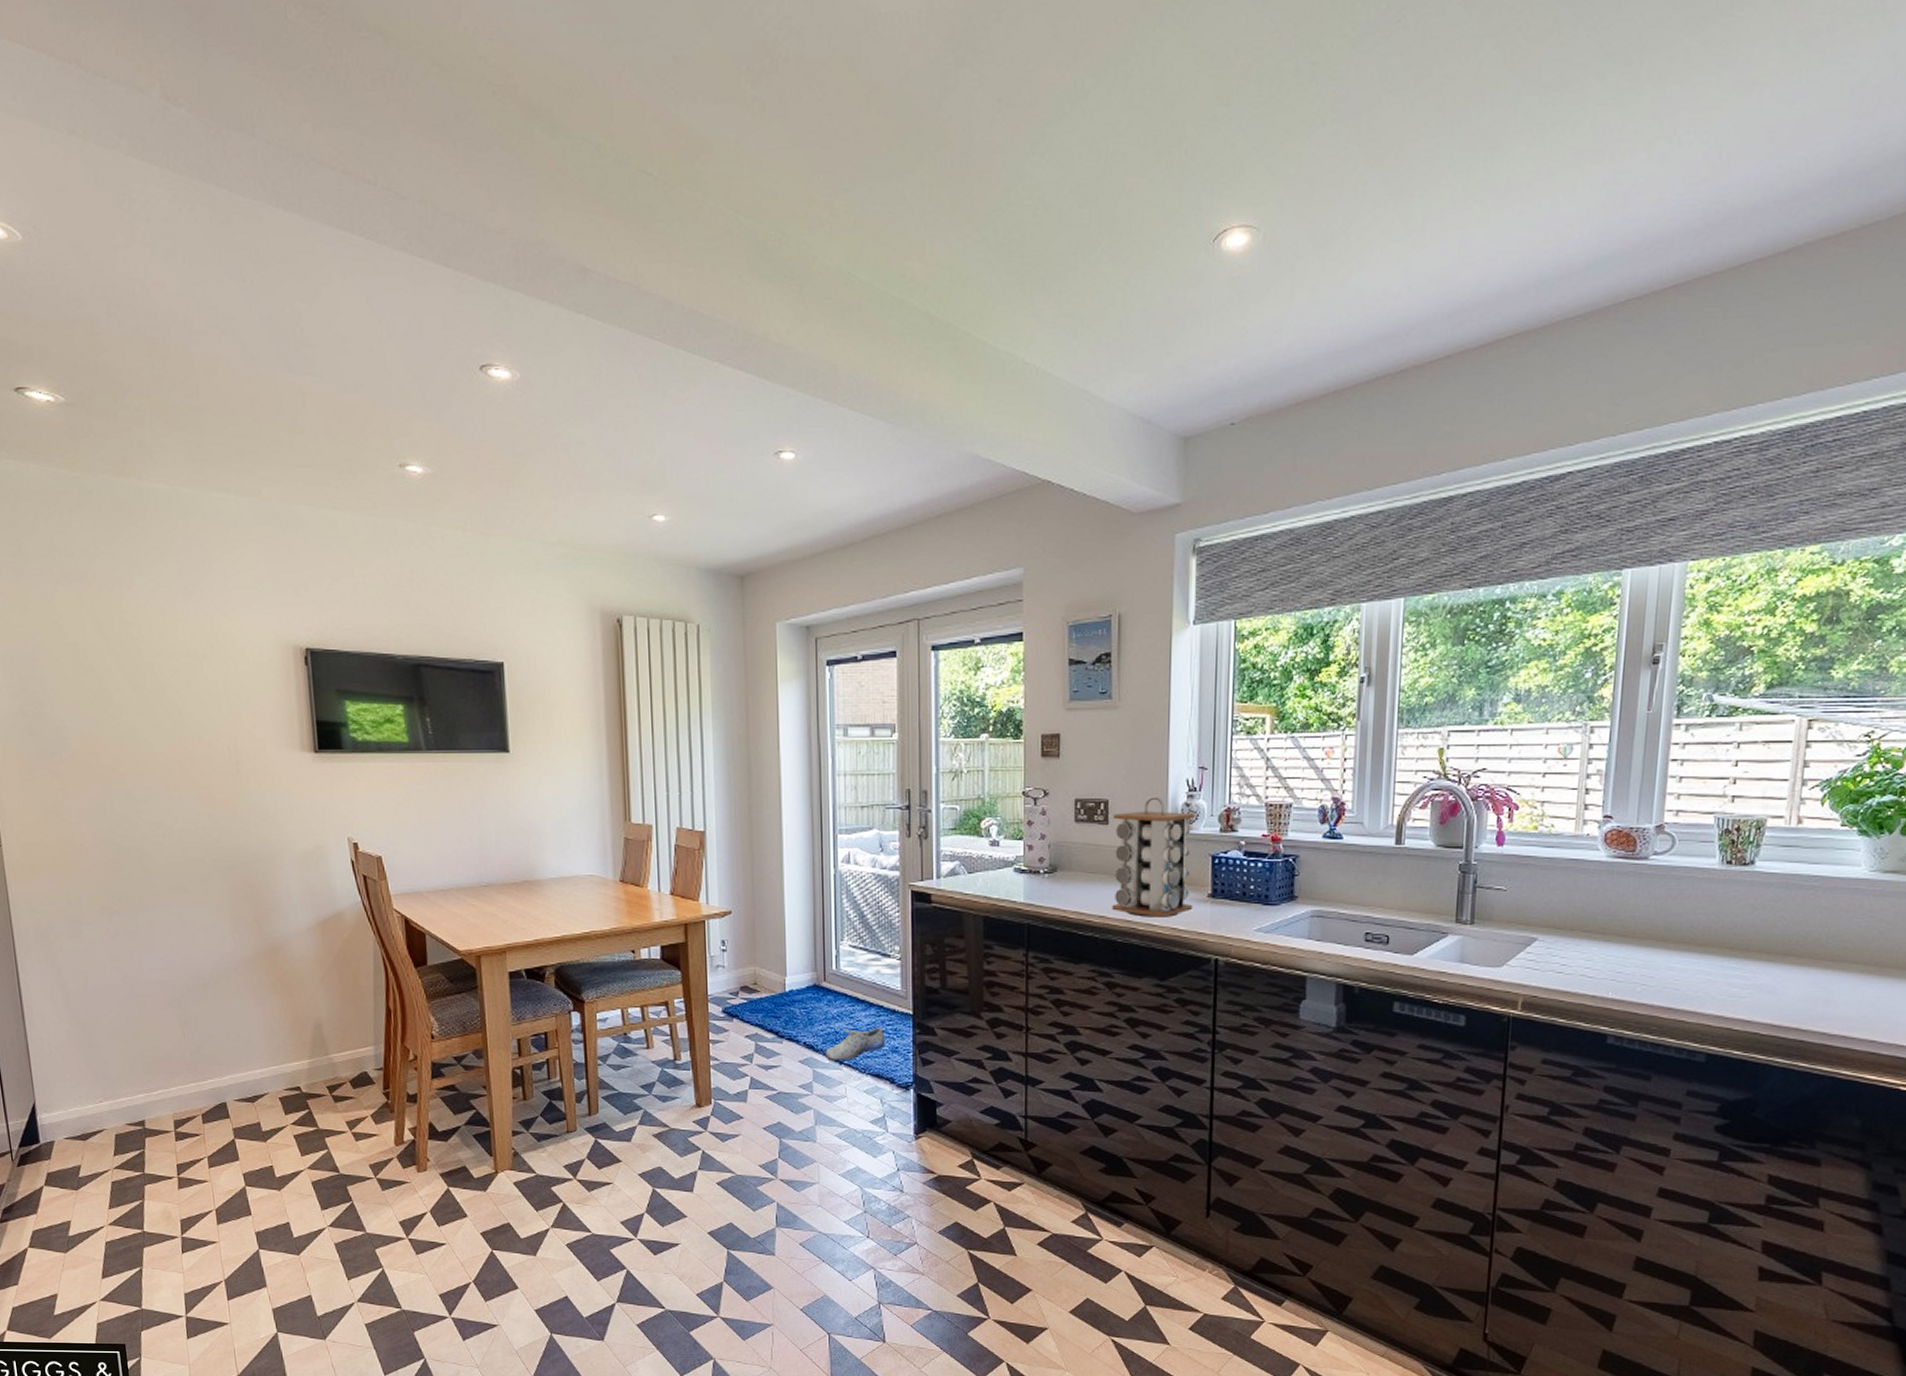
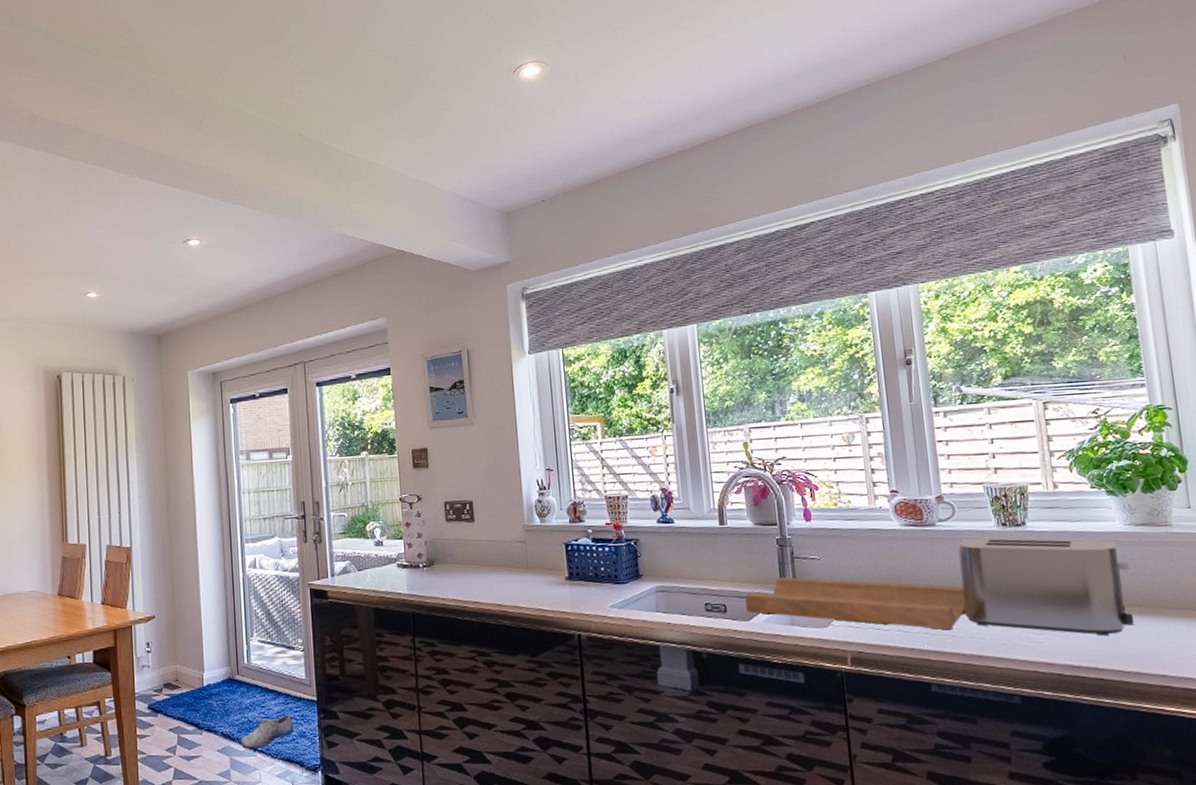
spice rack: present [1112,795,1196,917] -> none [478,495,554,601]
cutting board: none [1412,908,1667,978] -> present [745,577,966,630]
toaster: none [1661,875,1864,995] -> present [957,536,1134,637]

